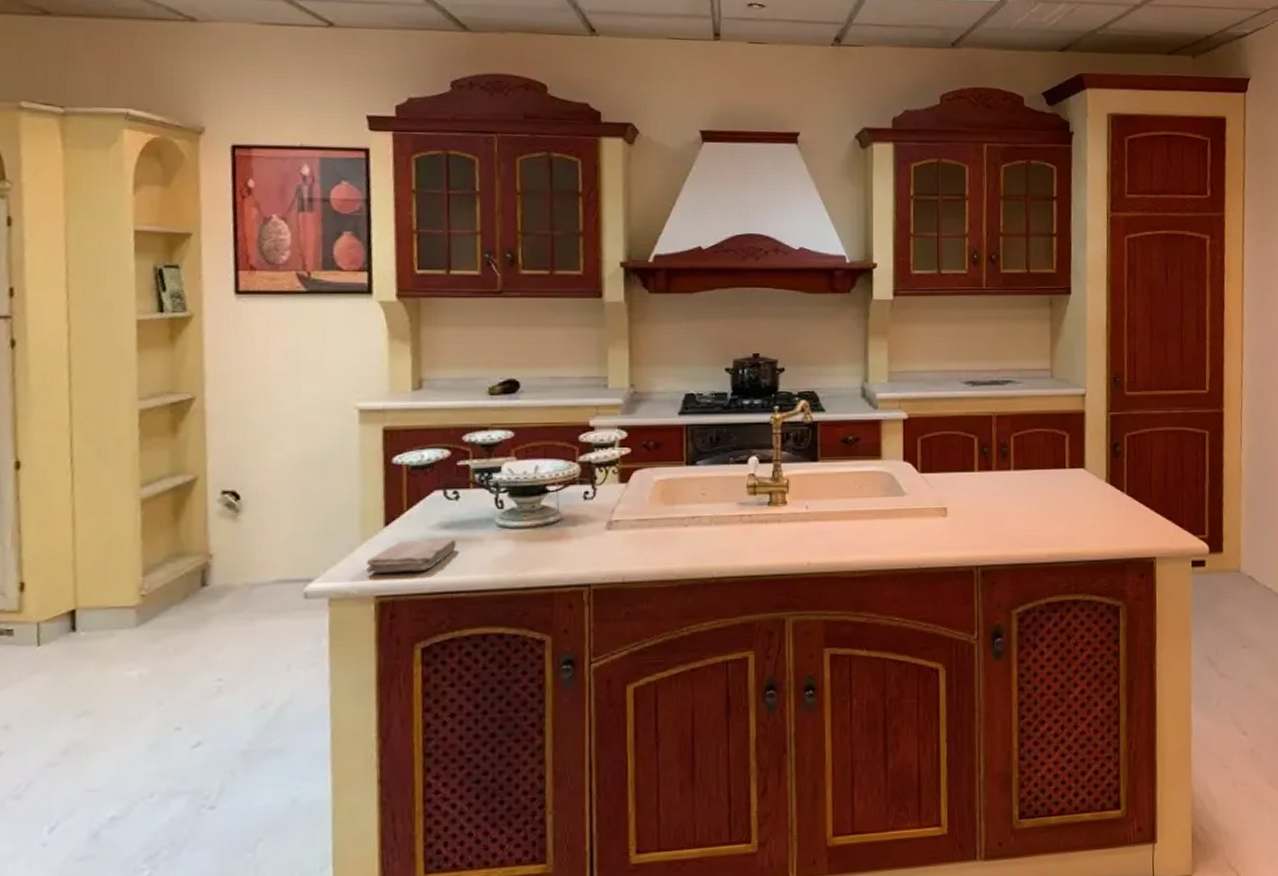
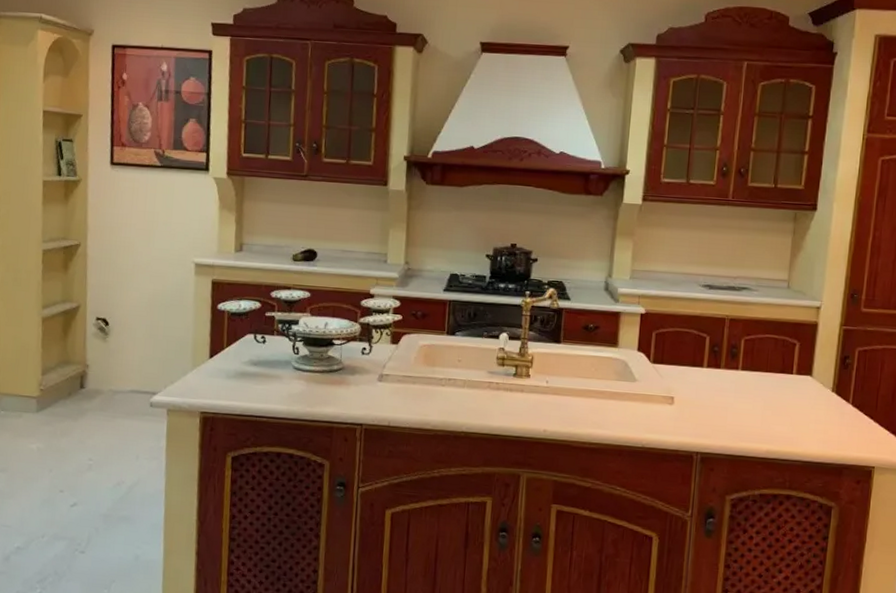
washcloth: present [366,539,456,574] -> none [194,371,262,397]

